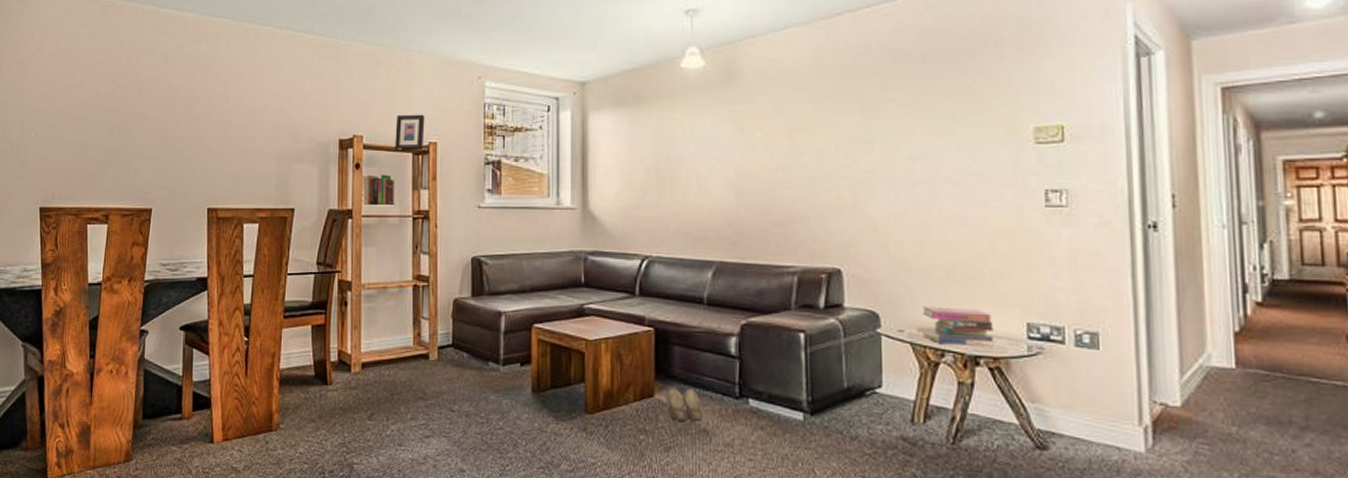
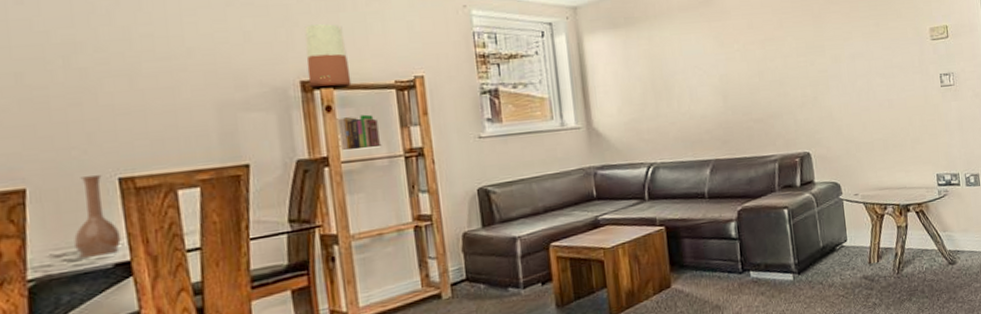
vase: none [175,204,203,270] -> present [74,175,121,258]
vase: none [345,89,378,148] -> present [304,24,352,90]
picture frame: present [395,114,425,150] -> none [371,47,408,88]
slippers: present [666,388,703,422] -> none [681,273,714,304]
books: present [916,306,994,346] -> none [866,169,918,200]

